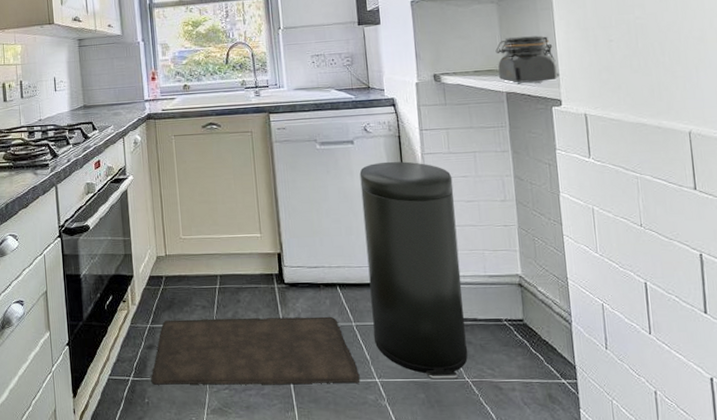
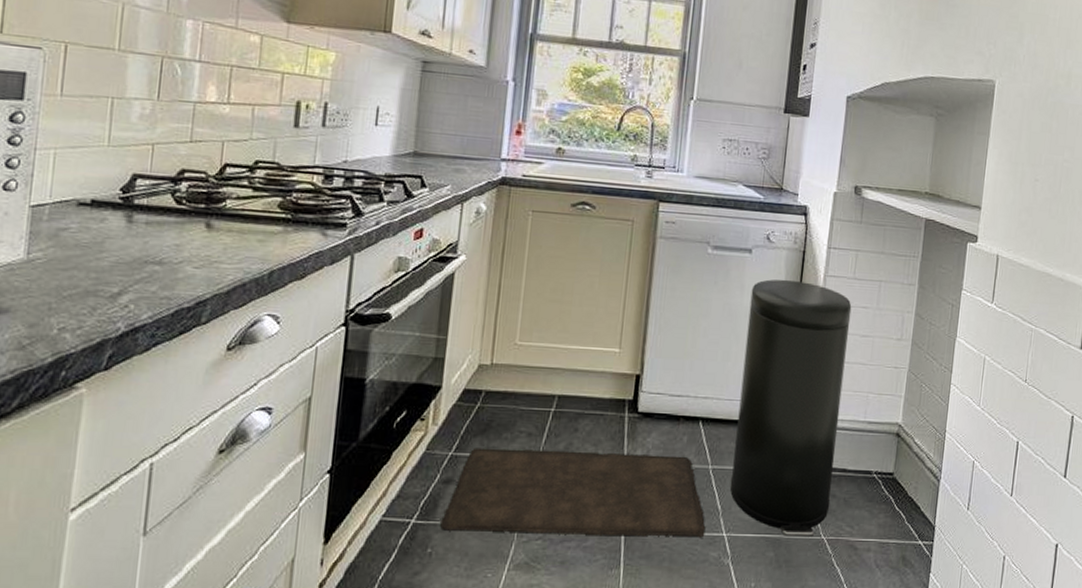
jar: present [495,35,558,84] -> none [922,158,982,214]

